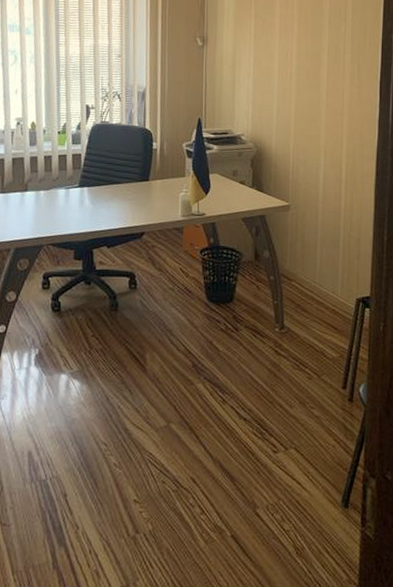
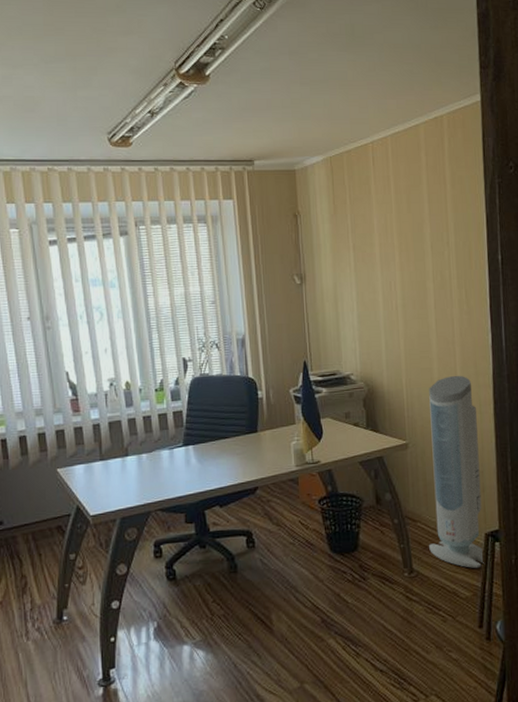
air purifier: none [301,145,358,332] -> present [429,375,484,569]

